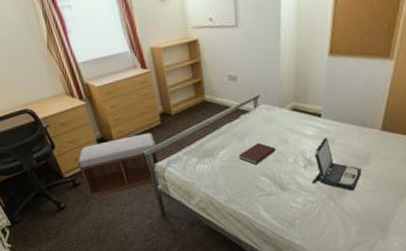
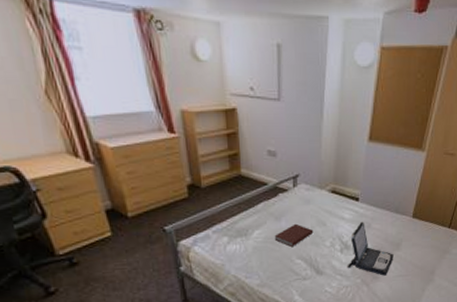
bench: present [77,132,159,198] -> none [76,206,183,281]

